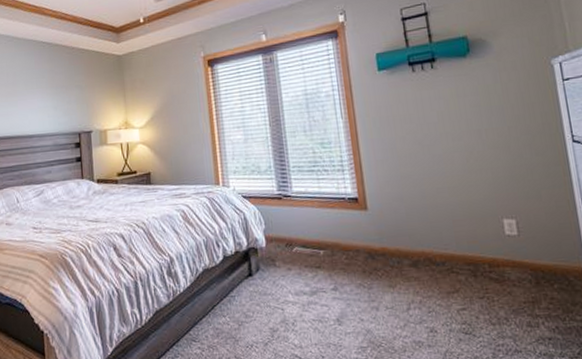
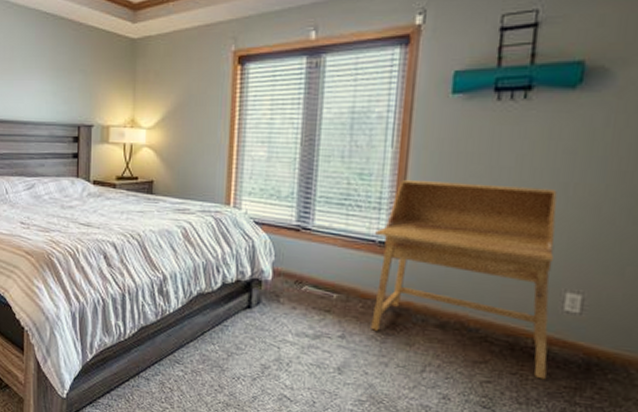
desk: none [344,135,508,299] -> present [371,179,557,380]

